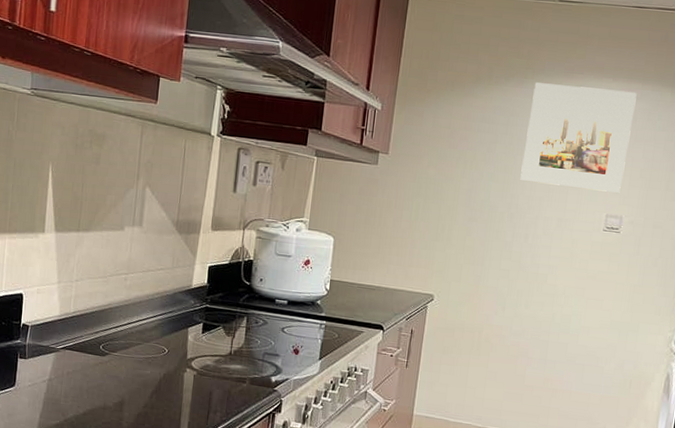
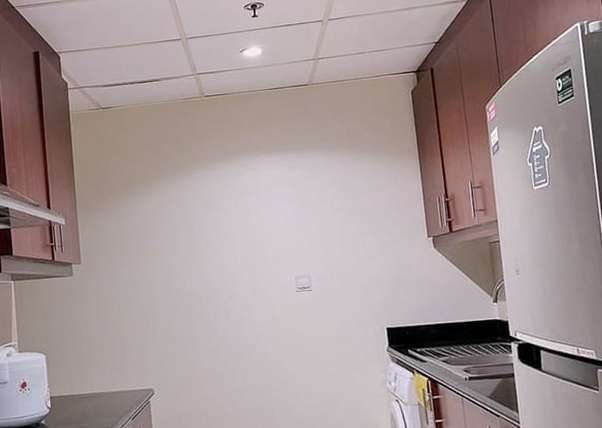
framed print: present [520,82,637,193] -> none [201,161,302,262]

